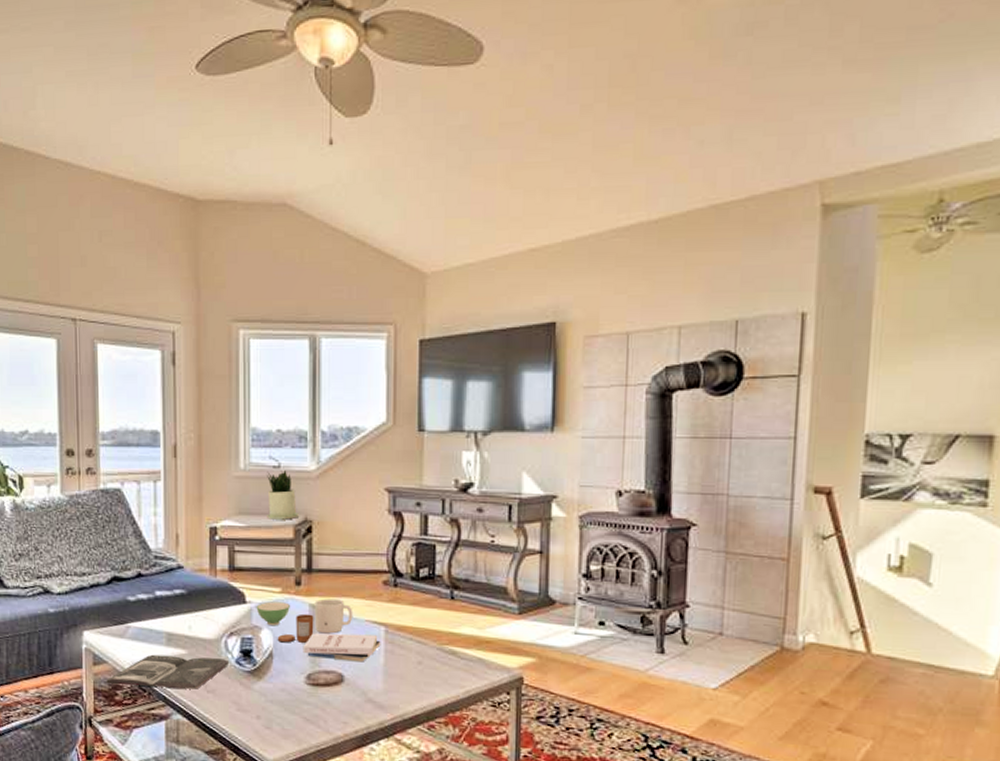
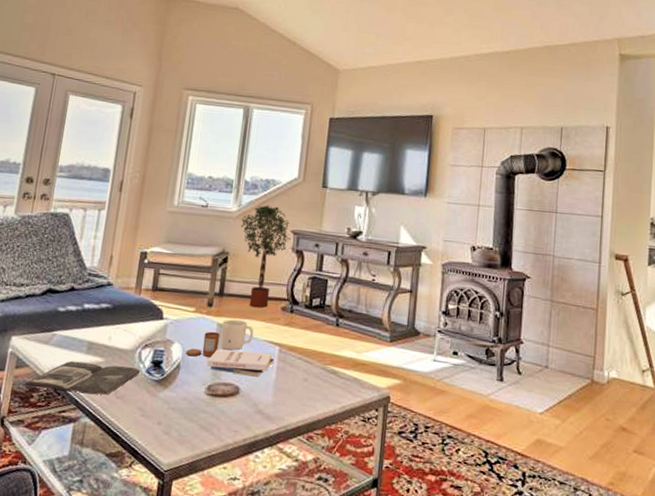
bowl: present [256,601,290,626] -> none [171,319,201,341]
planter: present [267,470,299,520] -> none [191,209,218,251]
potted tree: none [322,458,386,584] -> present [241,204,291,308]

